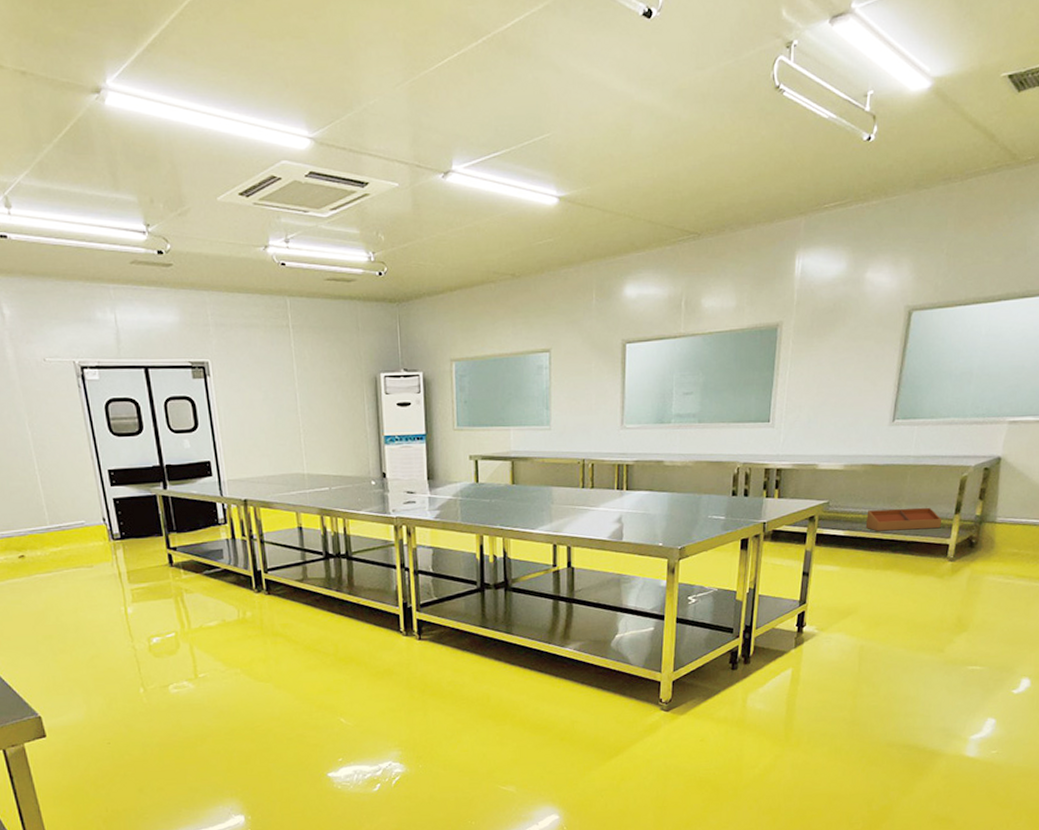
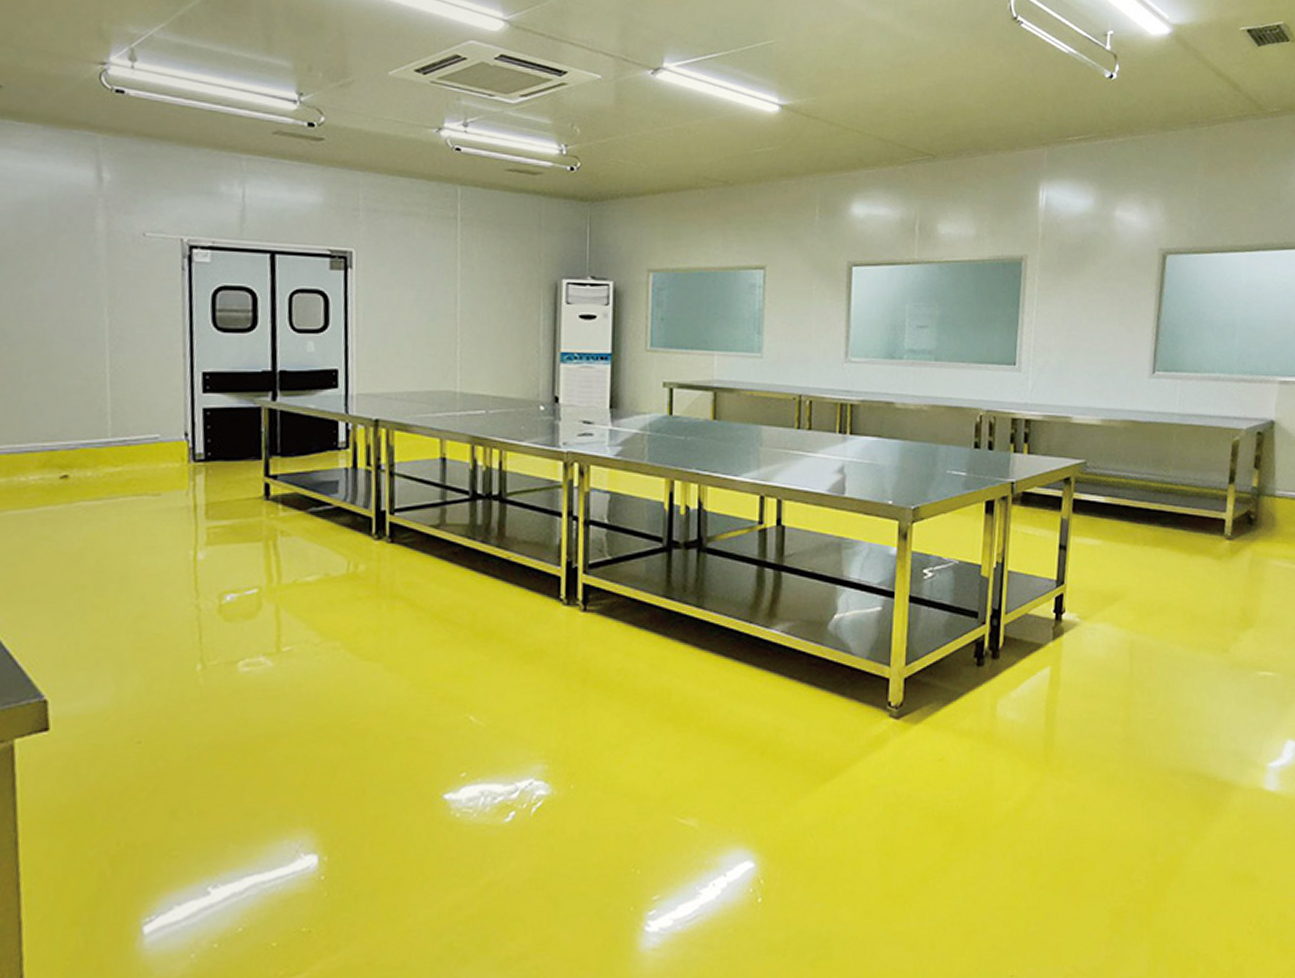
storage bin: present [865,507,942,531] -> none [1129,474,1216,500]

